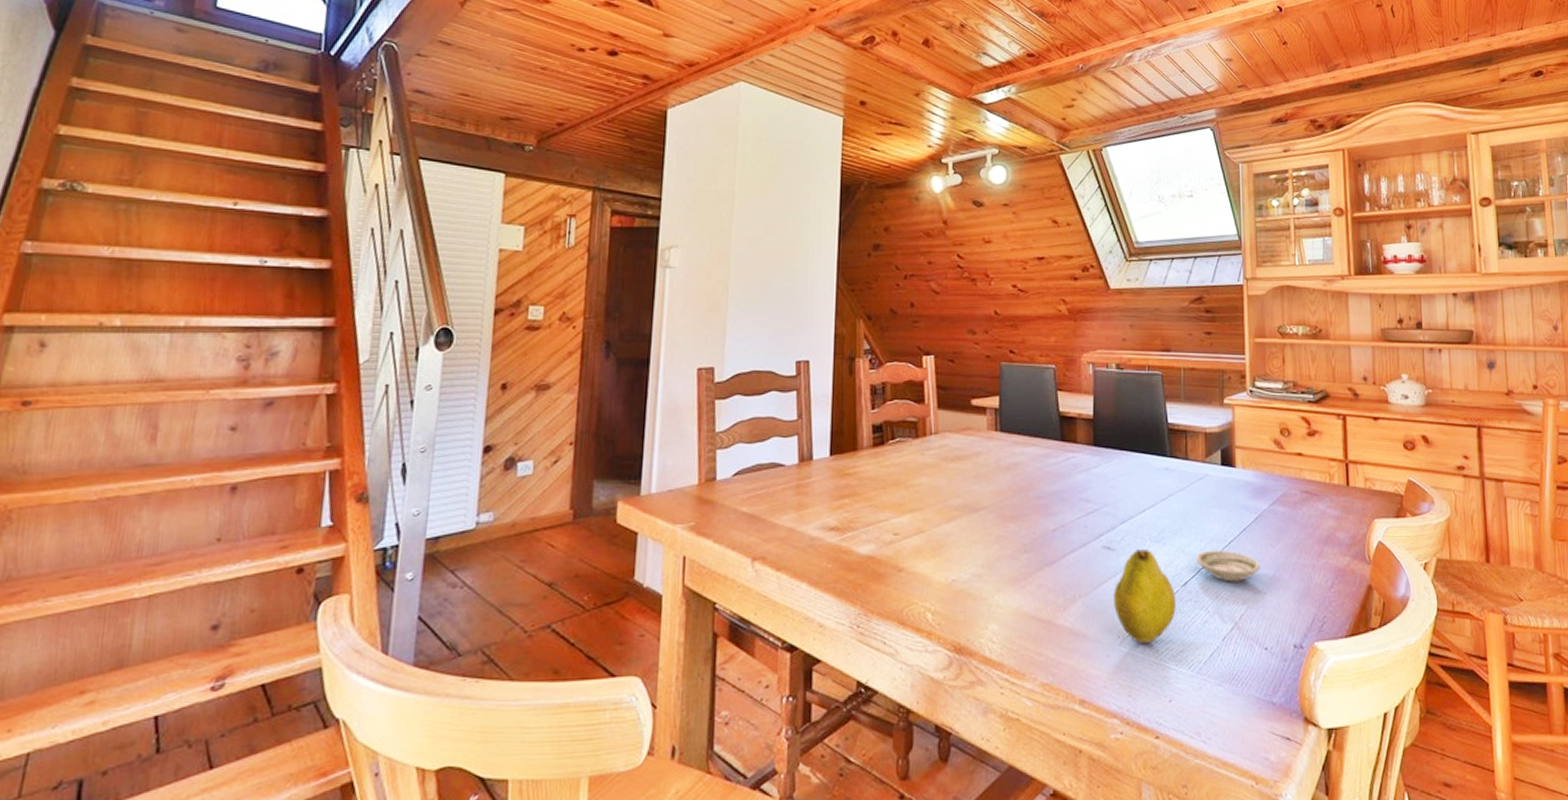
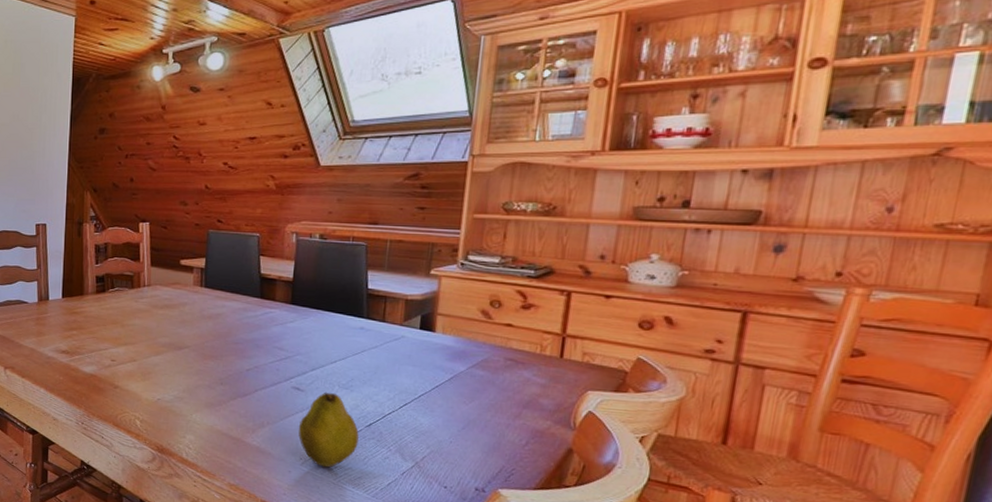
saucer: present [1196,550,1261,582] -> none [382,400,450,430]

